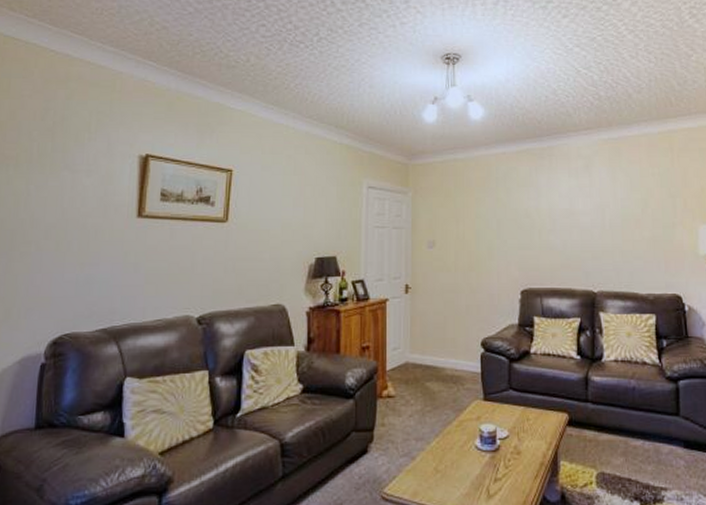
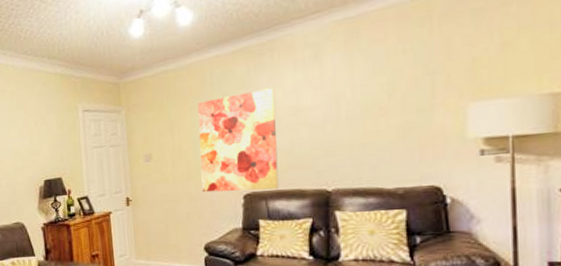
wall art: none [482,190,553,288] -> present [197,88,279,193]

